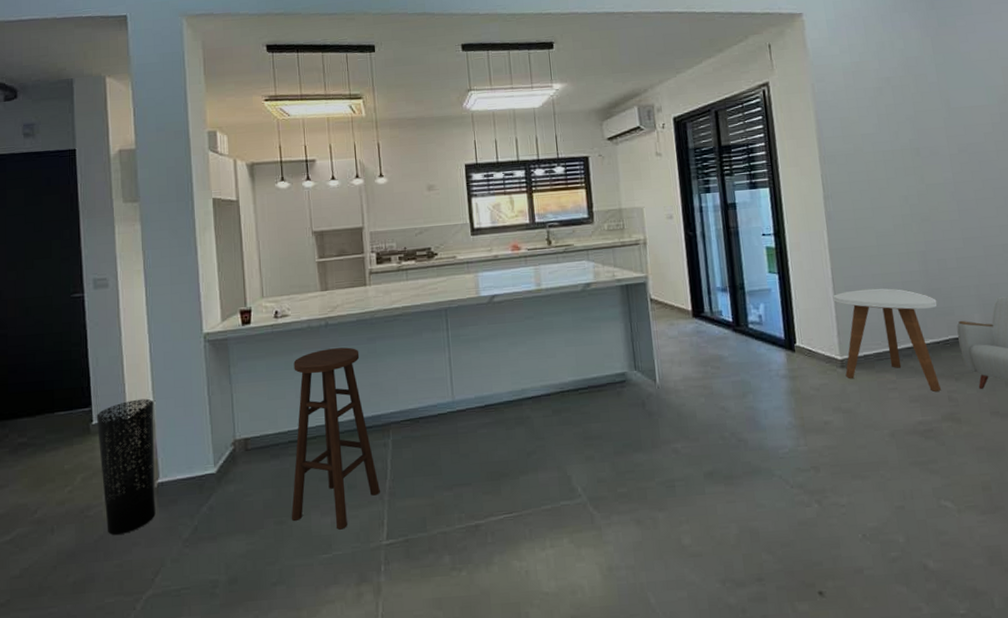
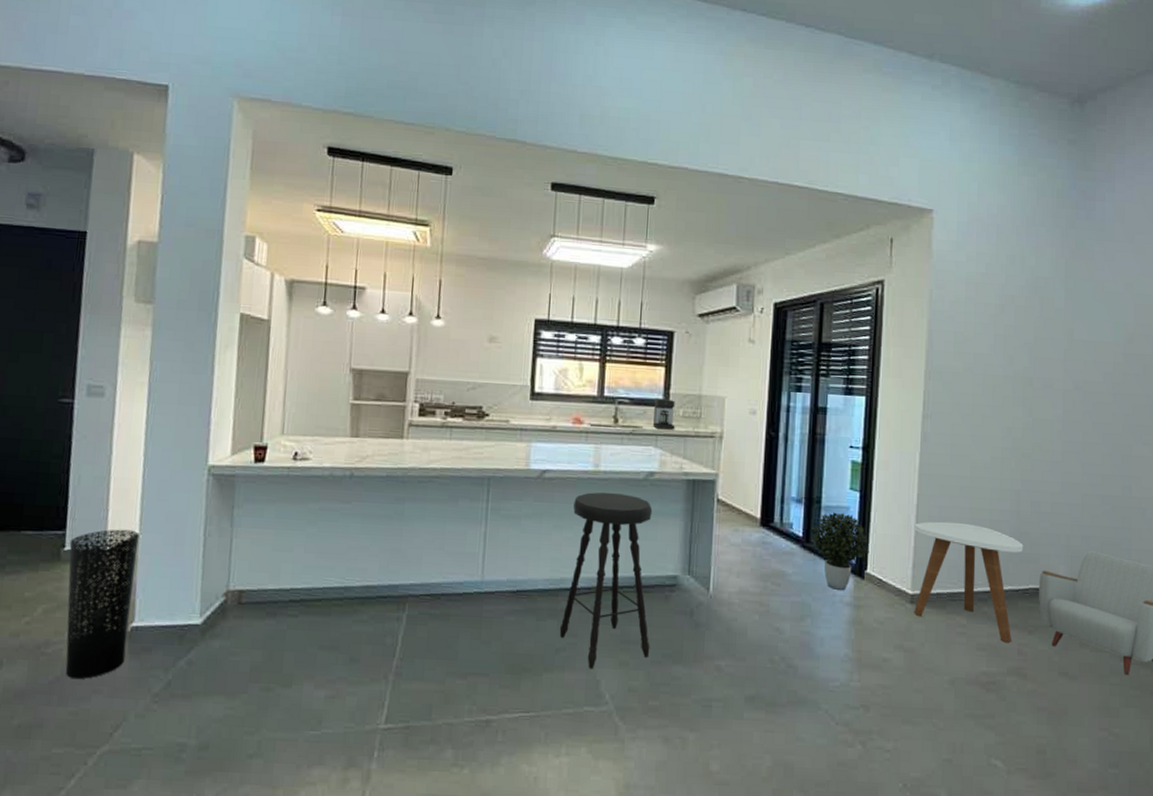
bar stool: present [291,347,380,530] -> none [280,503,386,706]
music stool: none [523,306,612,467] -> present [559,492,653,670]
coffee maker: none [581,217,603,245] -> present [652,399,675,430]
potted plant: none [739,295,796,365] -> present [811,512,869,590]

